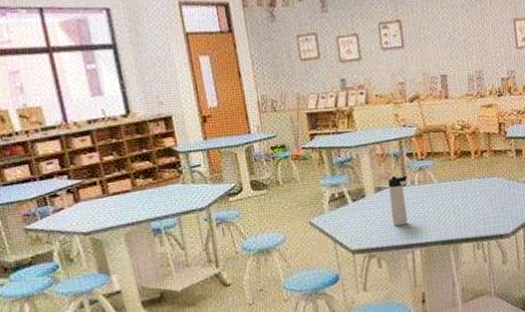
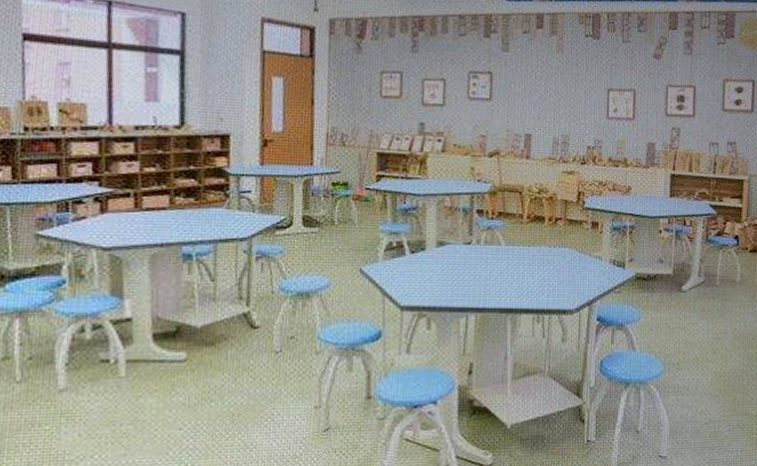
thermos bottle: present [388,175,408,227] -> none [450,231,474,287]

